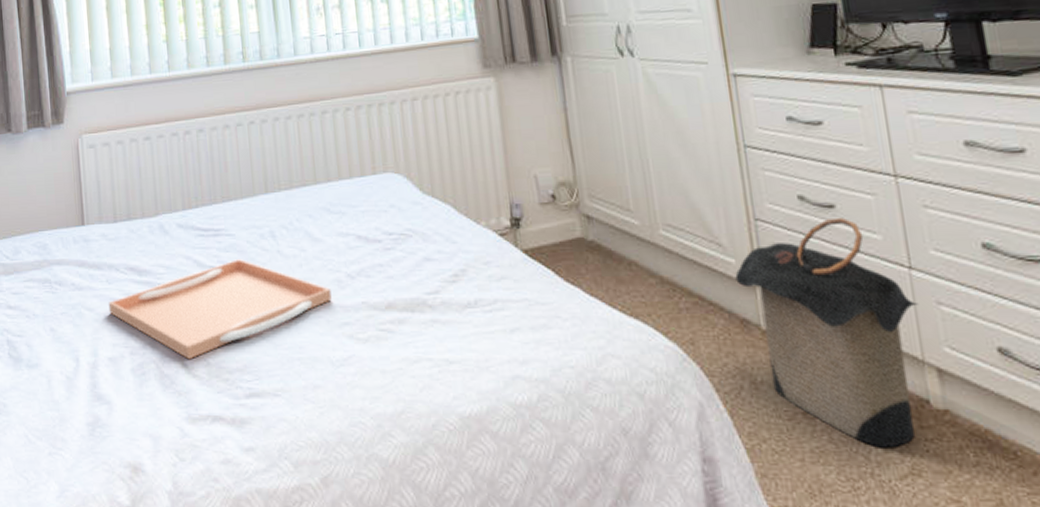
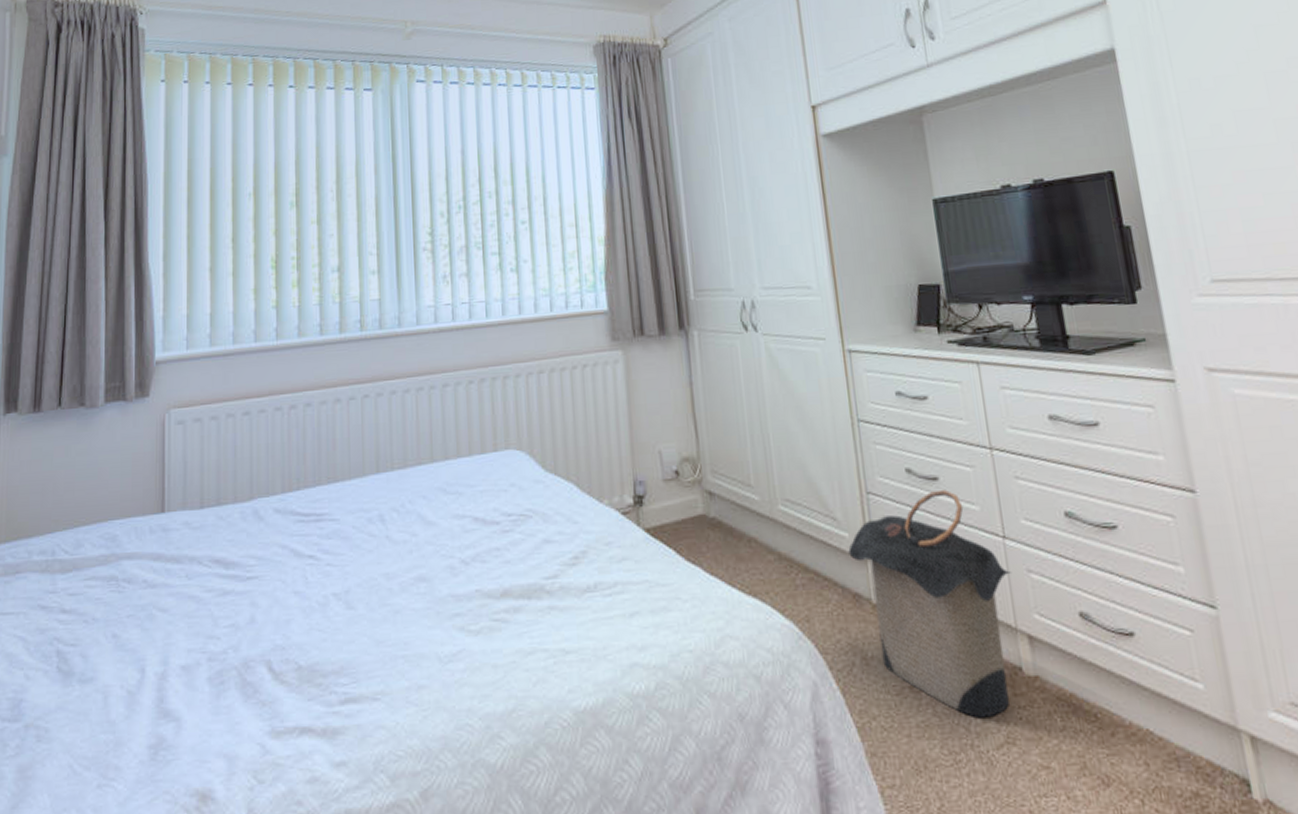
serving tray: present [108,259,332,360] -> none [186,546,443,664]

